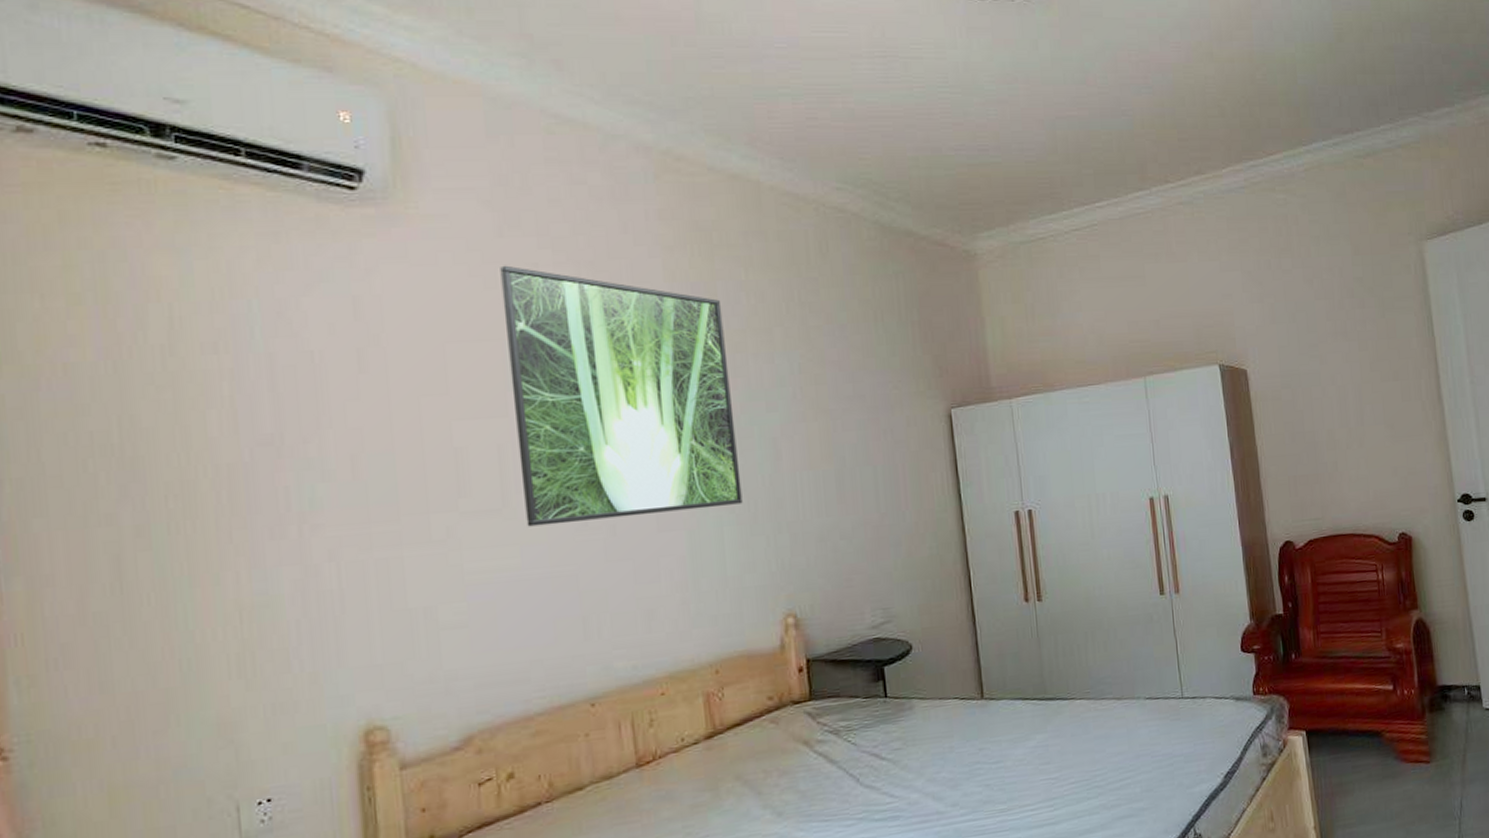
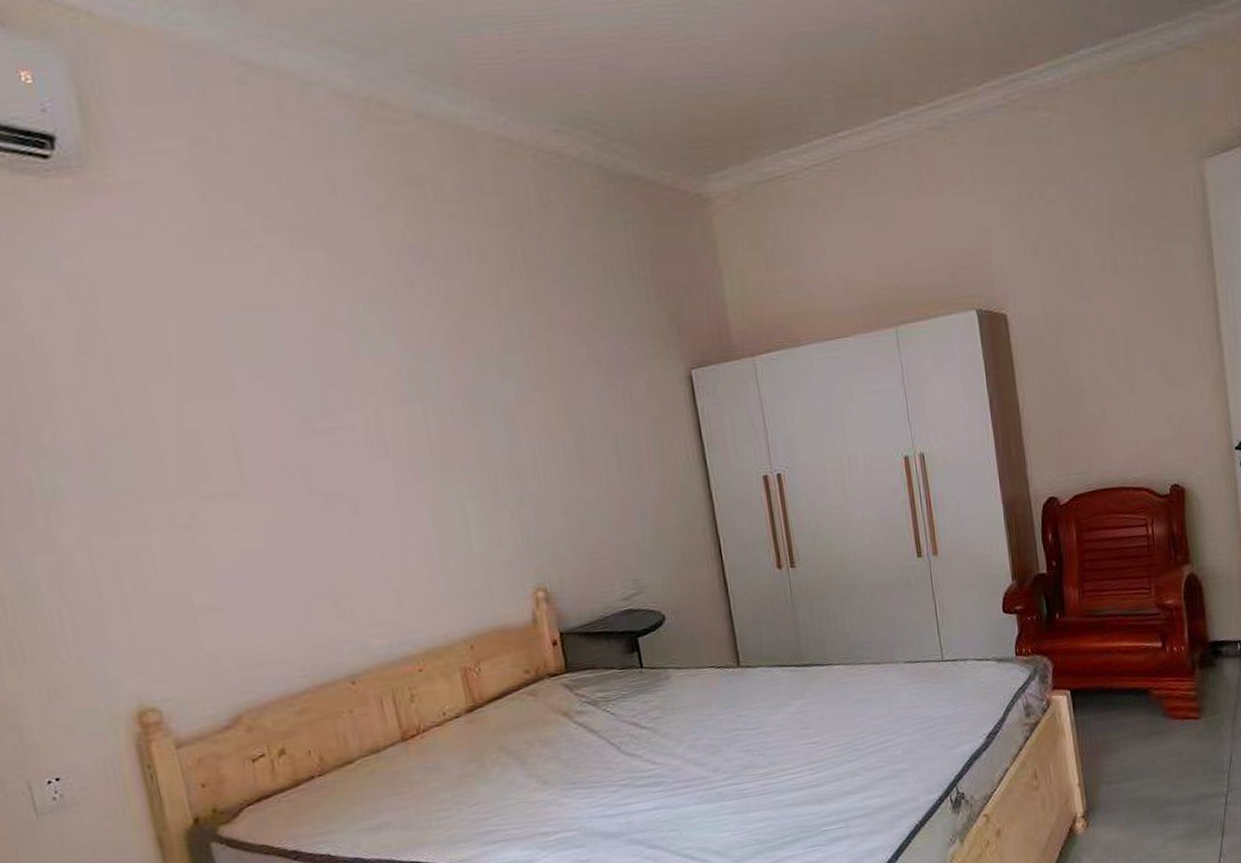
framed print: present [500,265,743,527] -> none [209,234,483,509]

